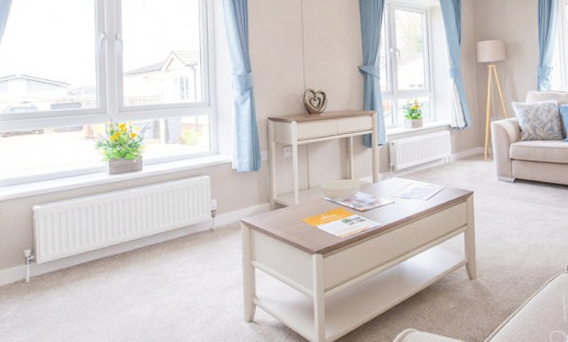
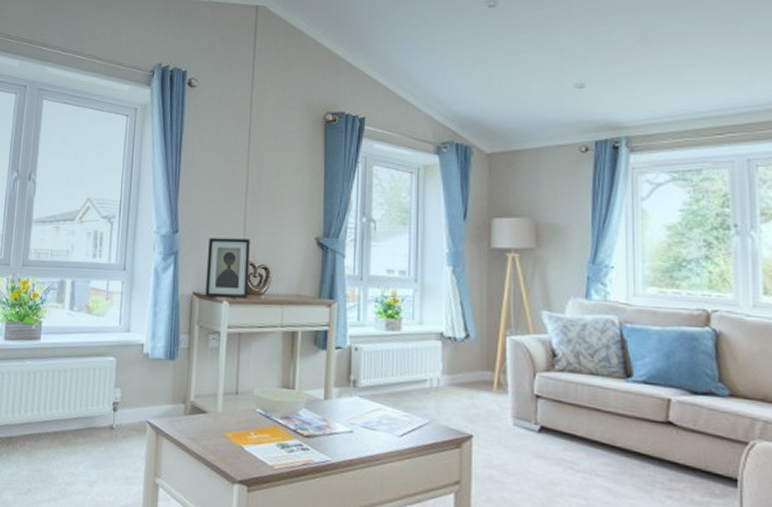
picture frame: none [276,72,311,119] -> present [205,237,250,299]

